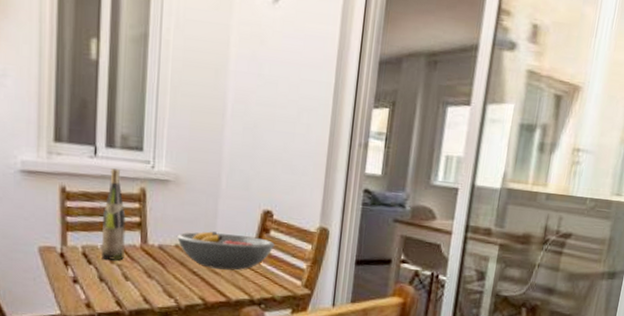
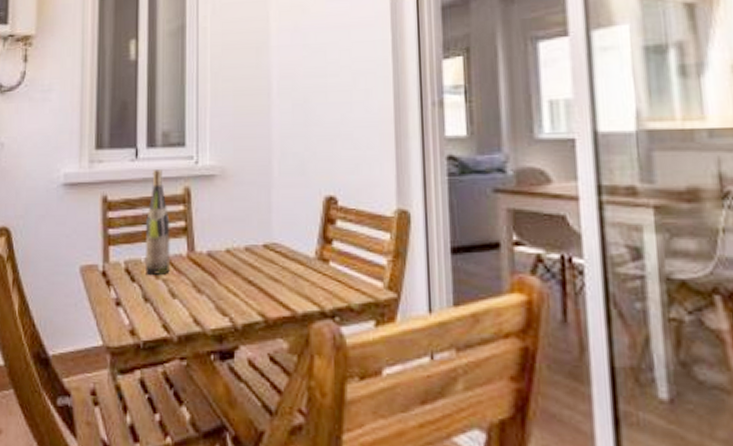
fruit bowl: present [176,231,275,271] -> none [226,229,344,275]

